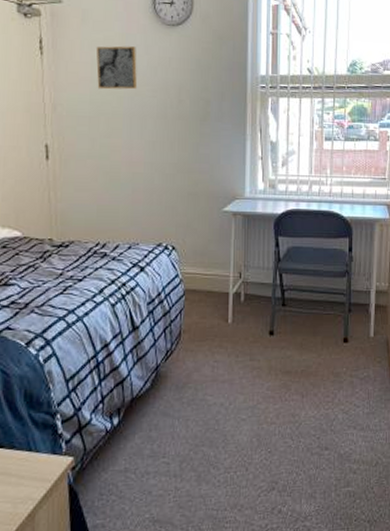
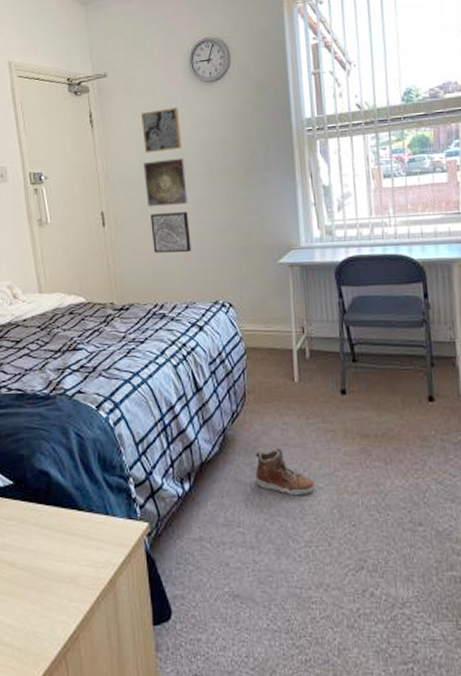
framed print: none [94,97,141,146] -> present [143,157,189,208]
wall art: none [98,152,139,194] -> present [150,212,191,253]
sneaker: none [183,384,238,428] -> present [255,448,315,496]

